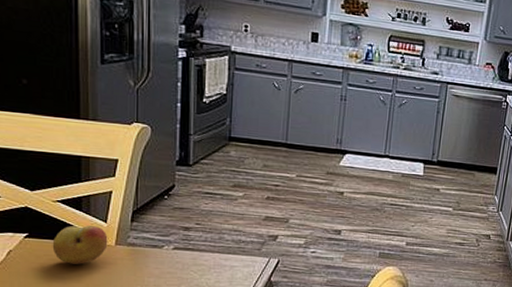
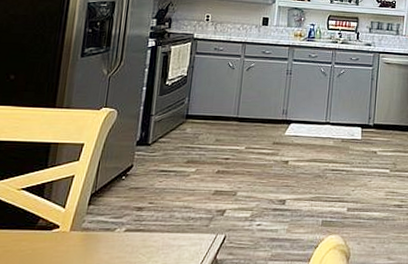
fruit: present [52,225,108,264] -> none [9,212,64,255]

